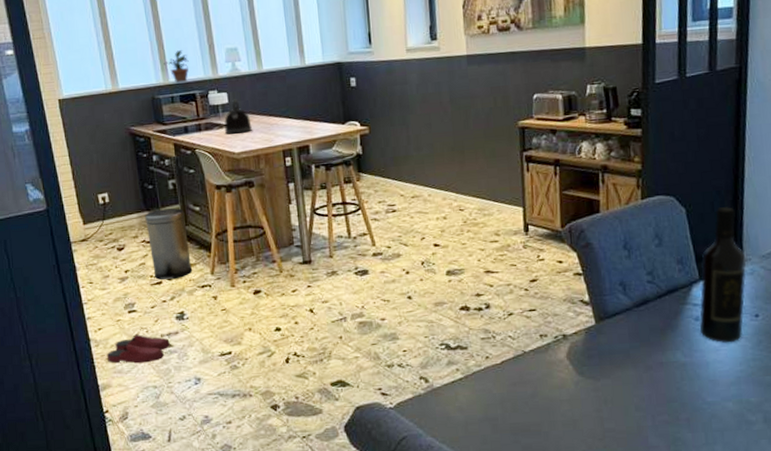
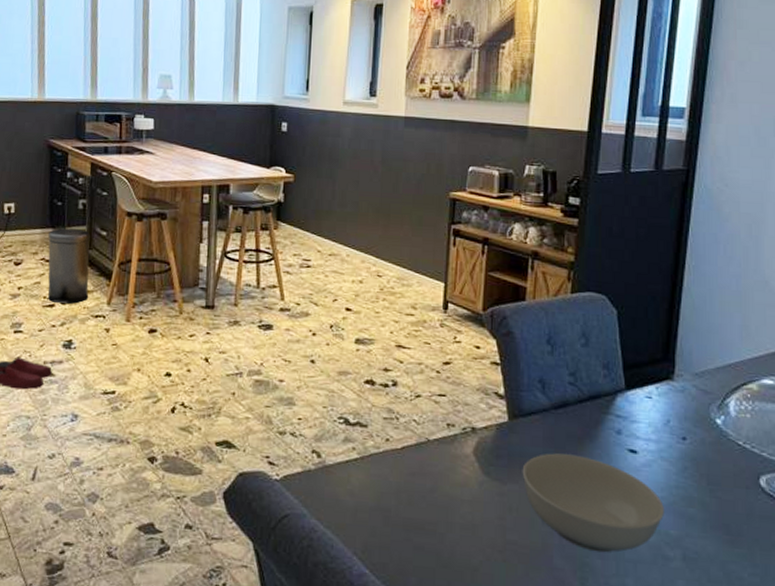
potted plant: present [164,50,189,84] -> none [94,69,120,103]
kettle: present [224,98,252,135] -> none [144,125,174,163]
bowl: none [612,345,744,427] -> present [522,453,664,553]
wine bottle: present [699,207,747,343] -> none [620,314,678,465]

